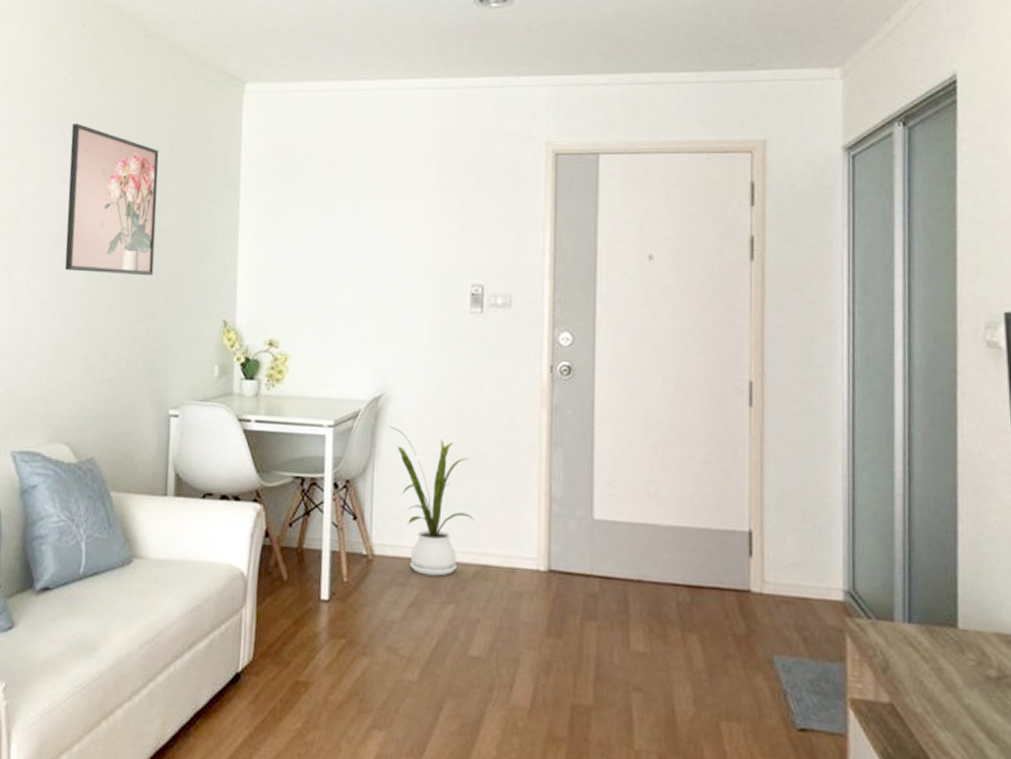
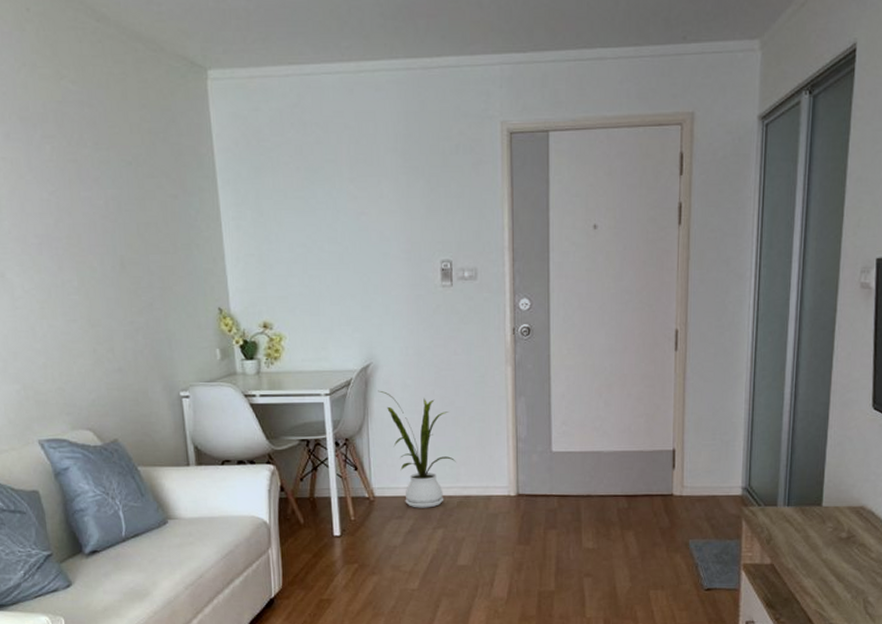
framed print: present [64,124,159,275] -> none [35,119,145,270]

